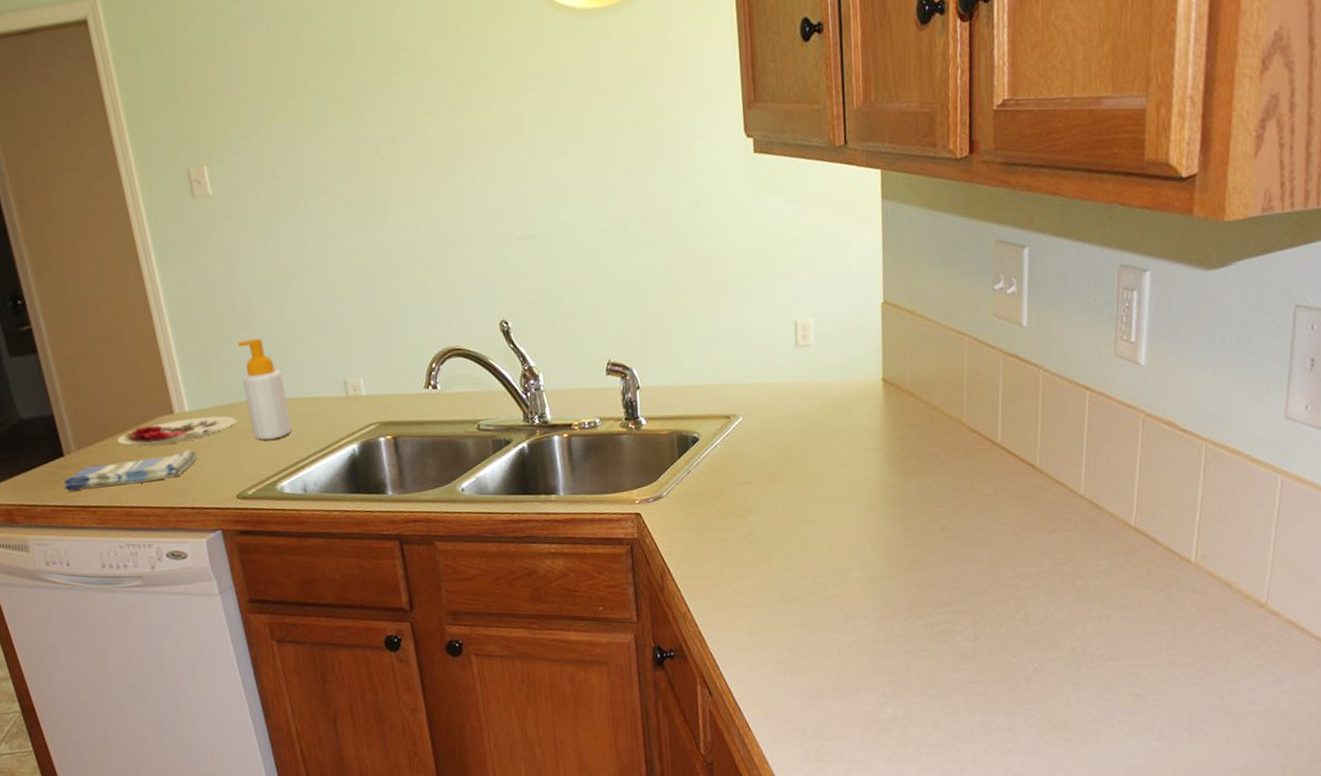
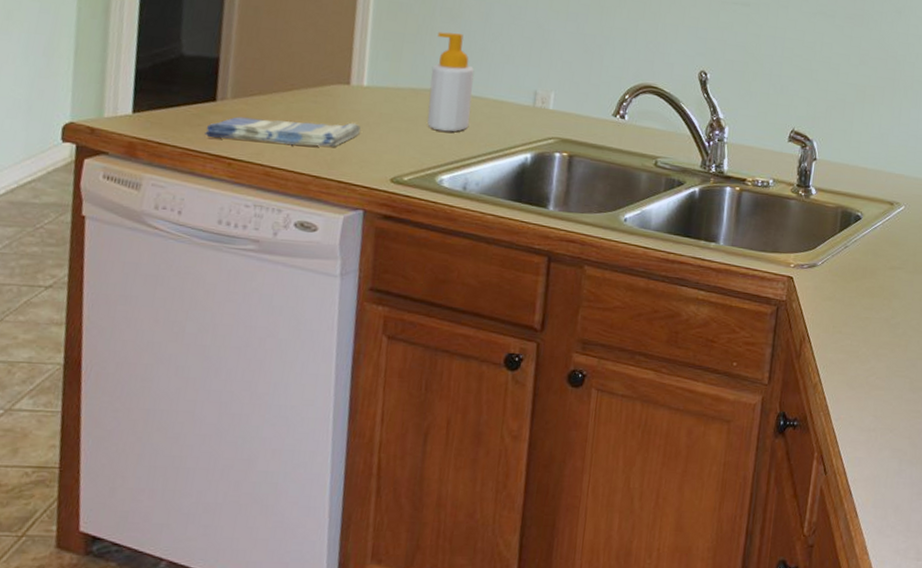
plate: present [117,415,237,446] -> none [280,90,414,114]

